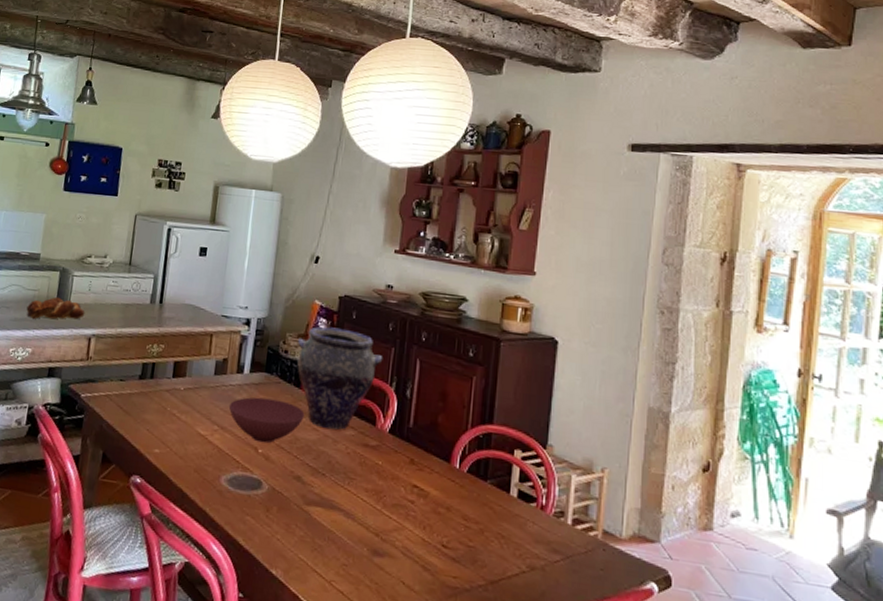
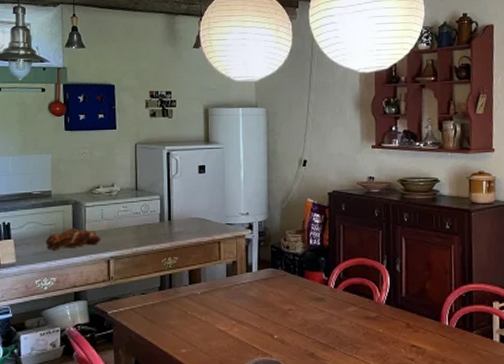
bowl: present [228,397,305,443] -> none [243,290,311,329]
vase: present [297,327,383,431] -> none [296,220,373,309]

